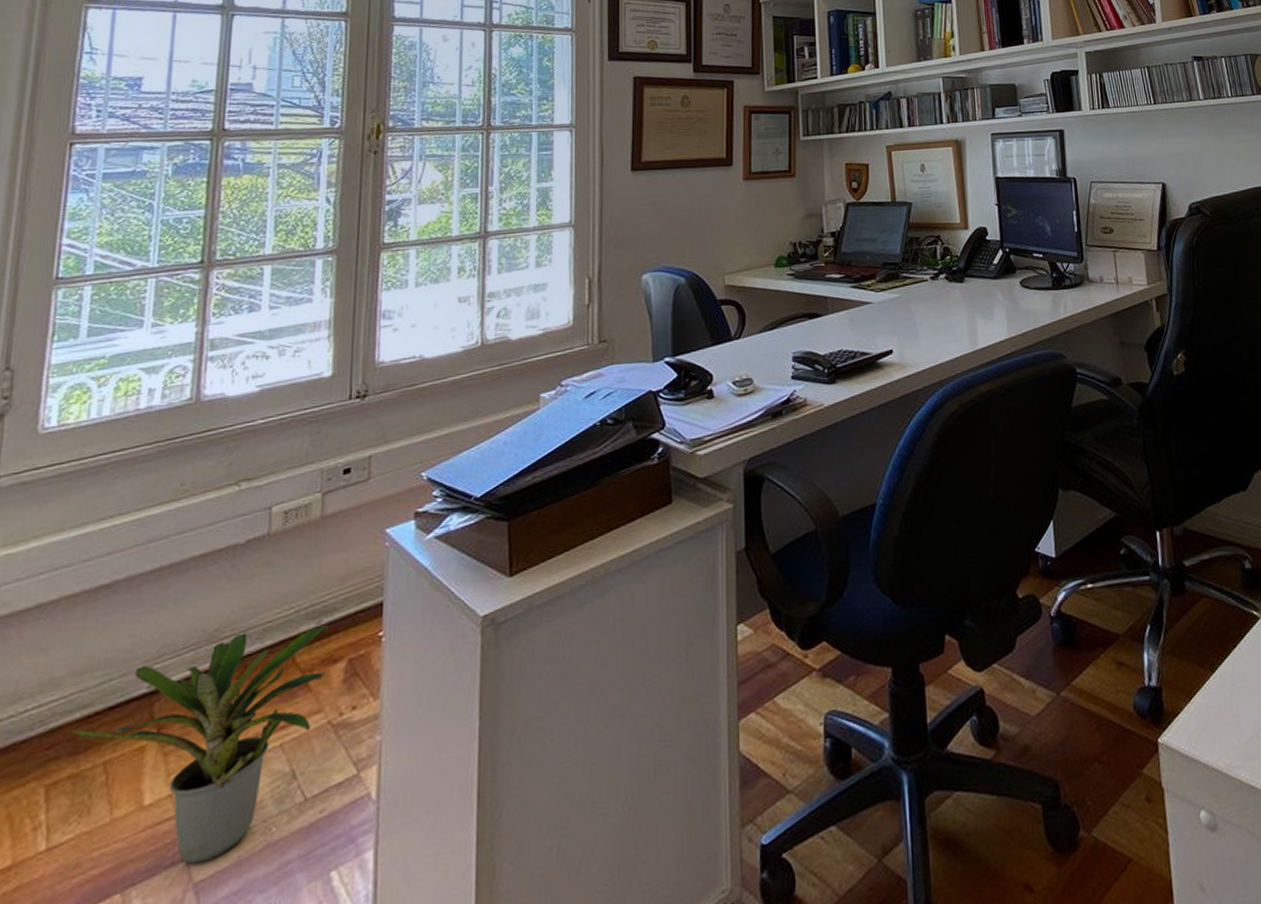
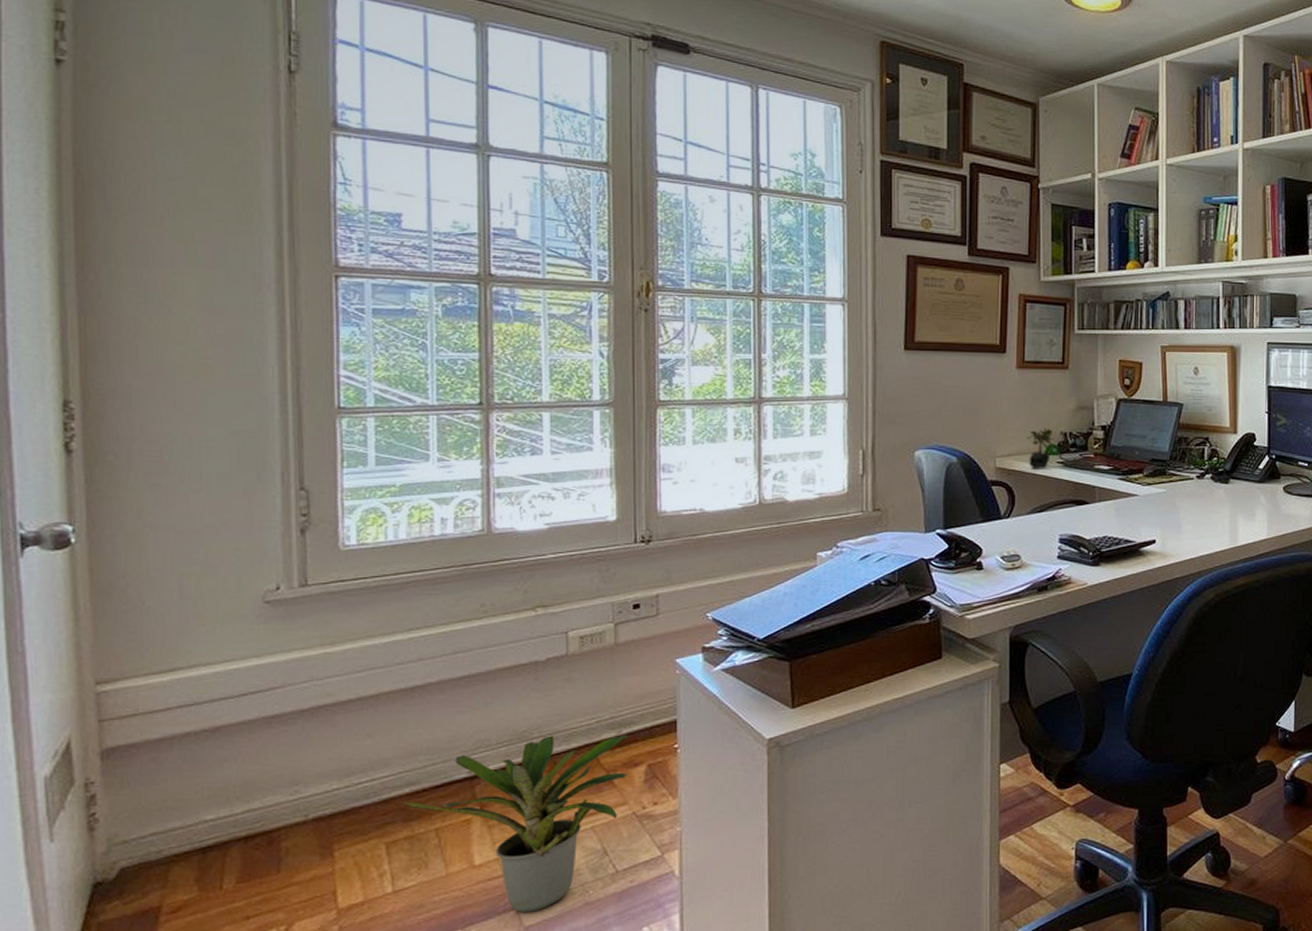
succulent plant: none [755,239,783,284] -> present [1026,427,1053,469]

